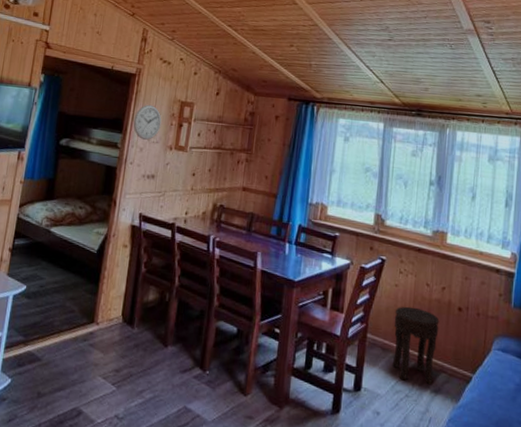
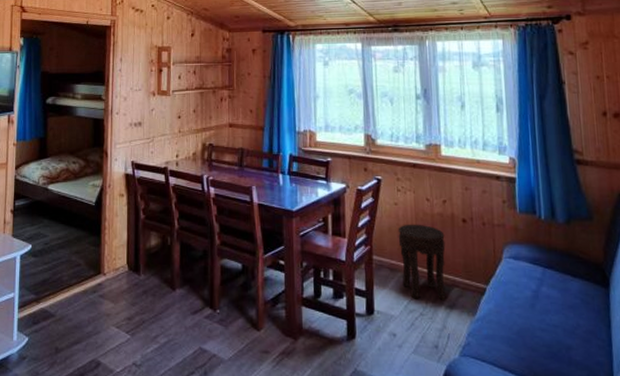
wall clock: present [133,104,162,140] -> none [114,54,141,89]

